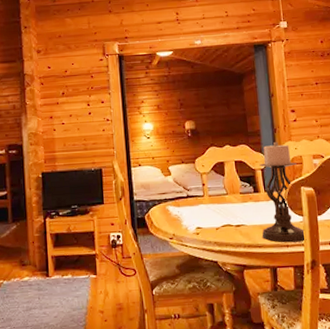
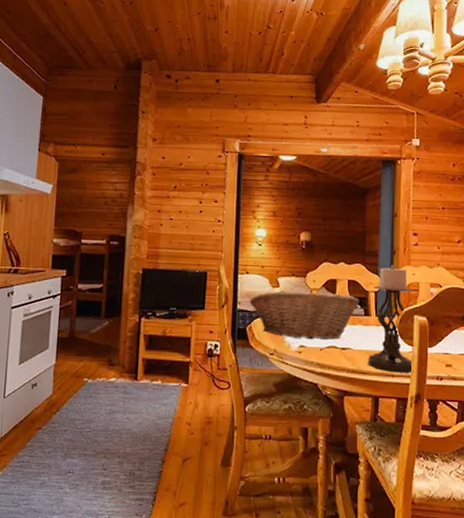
fruit basket: none [144,175,248,221] -> present [249,291,360,340]

